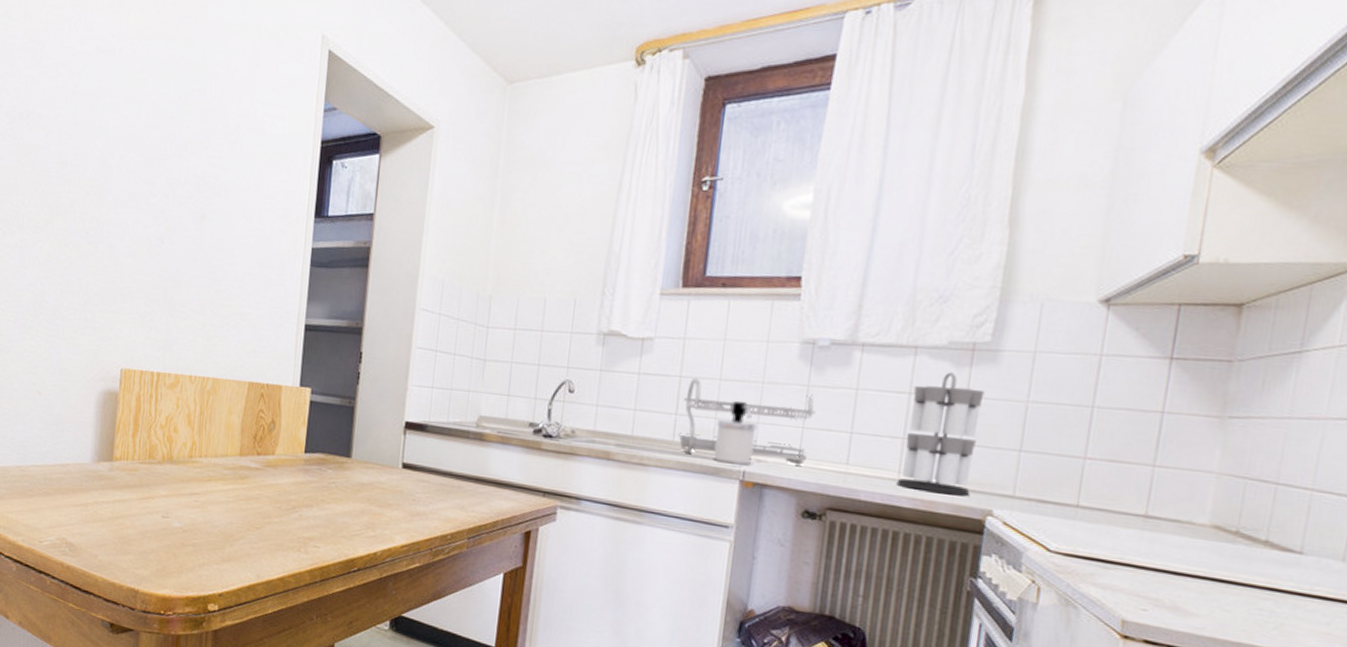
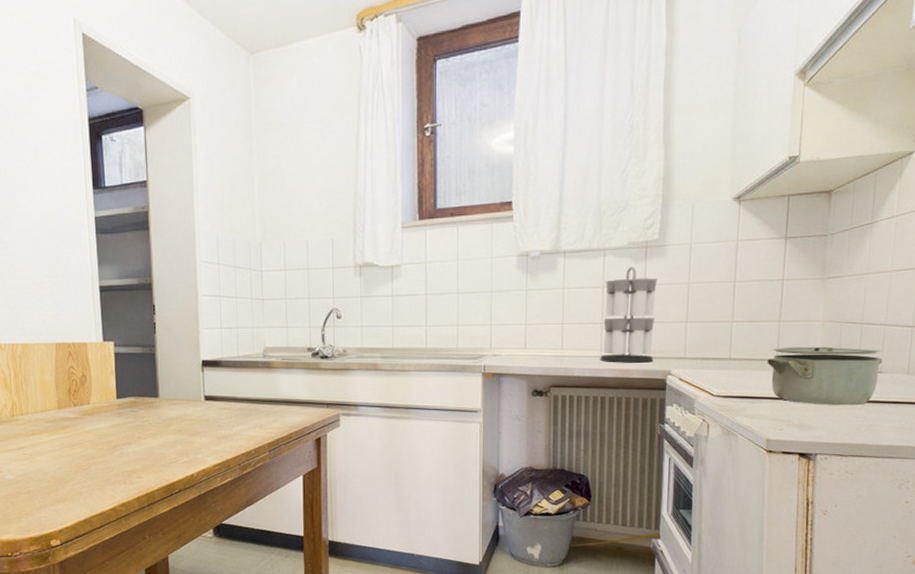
dish rack: present [678,377,816,466] -> none [430,294,534,356]
soap dispenser: present [713,401,757,465] -> none [459,310,490,361]
saucepan: none [1131,500,1305,593] -> present [767,346,883,406]

